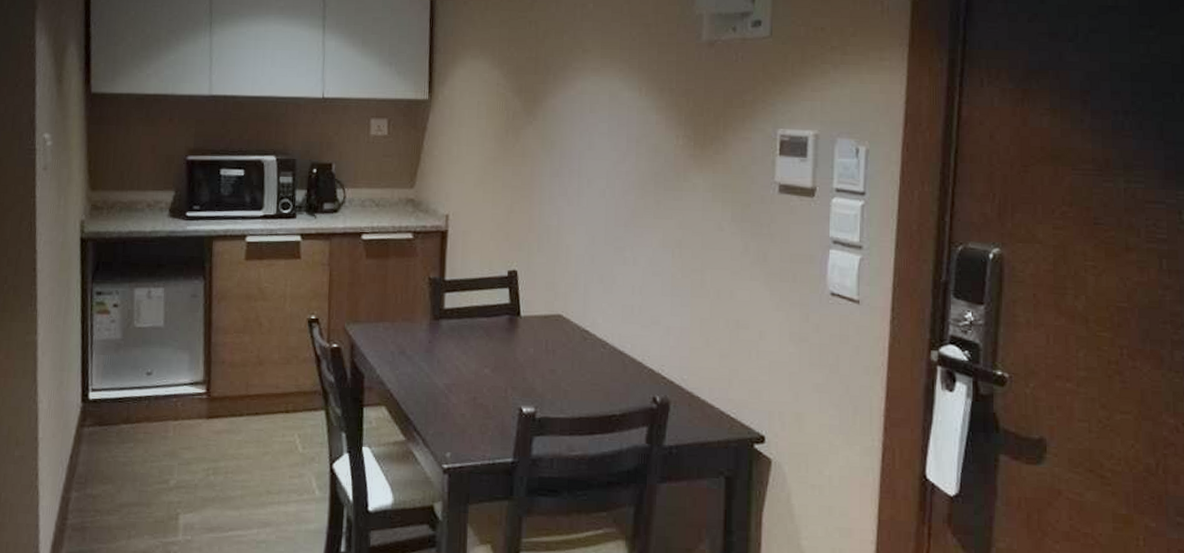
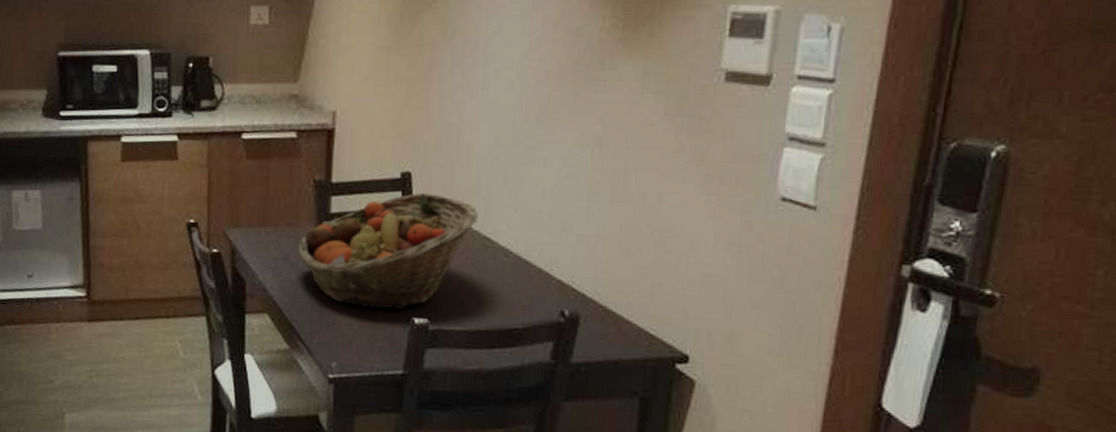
fruit basket: none [413,289,578,399] -> present [297,192,479,309]

